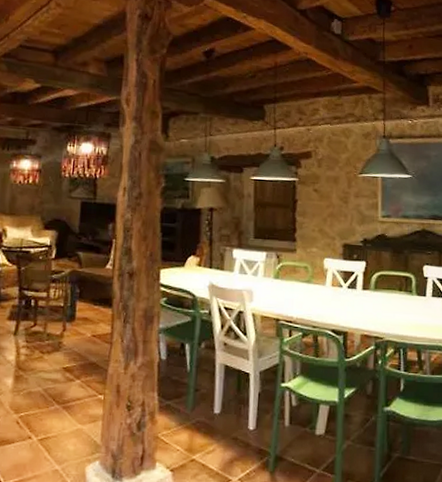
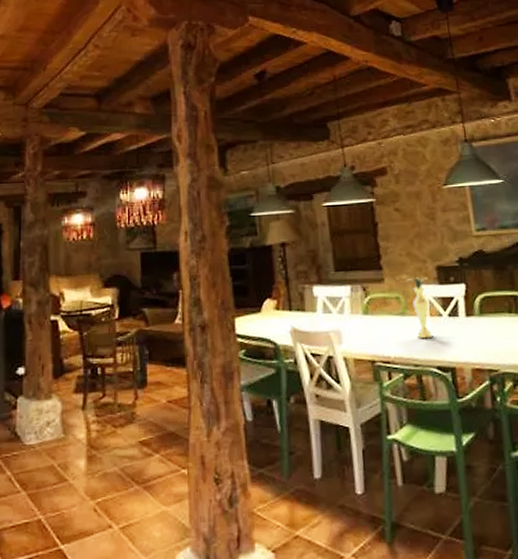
vase: none [314,250,335,304] -> present [405,275,433,338]

